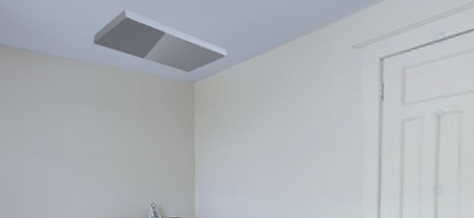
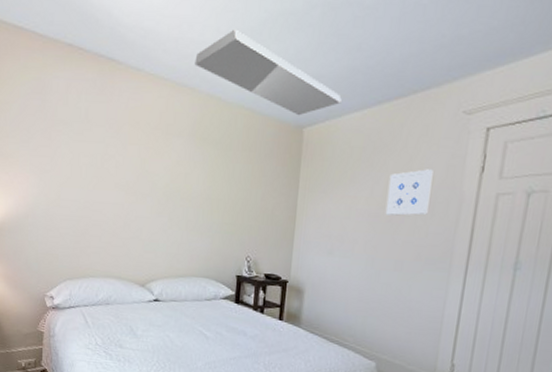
wall art: none [283,104,328,152] -> present [385,169,433,216]

